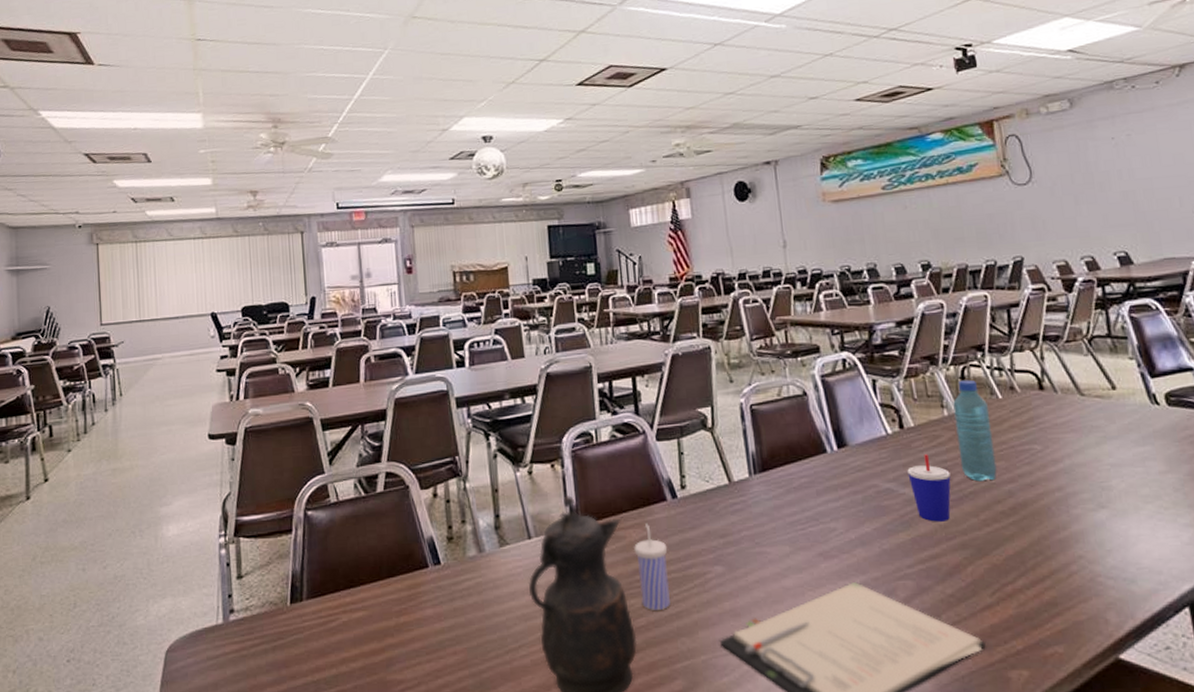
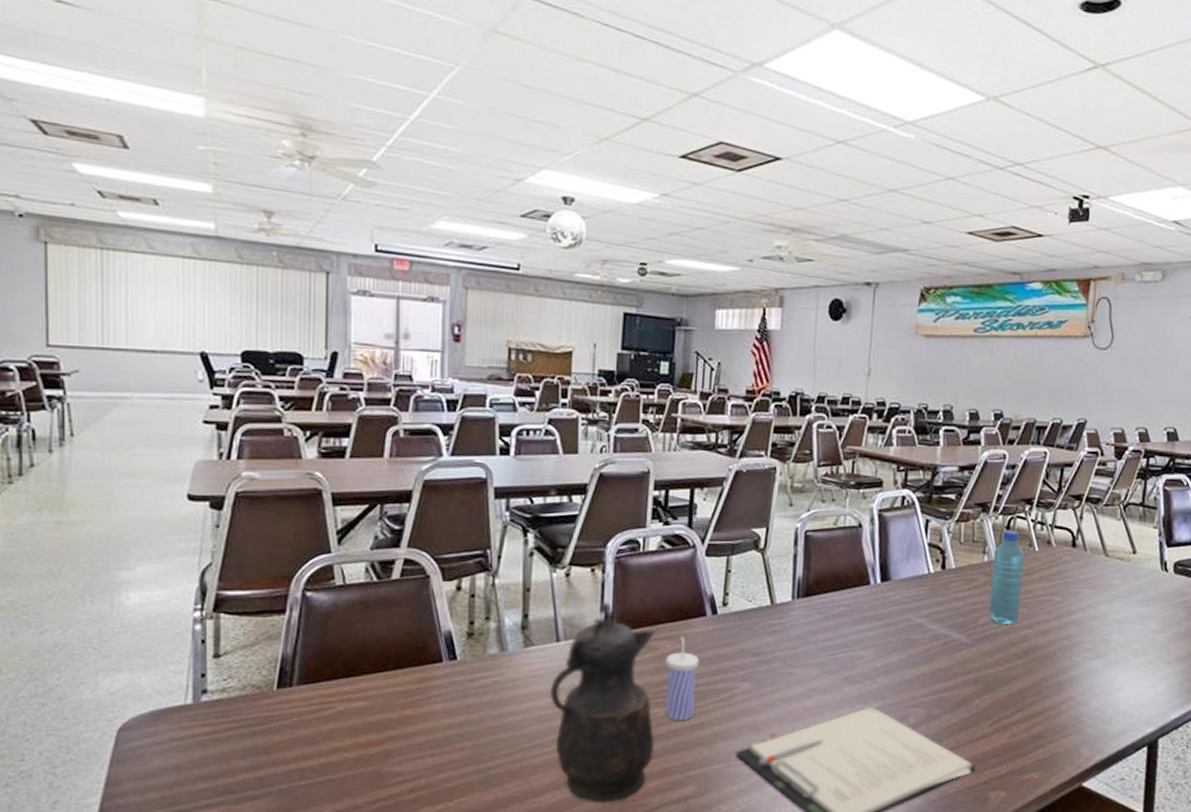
beverage cup: present [907,454,951,522] -> none [940,595,978,658]

